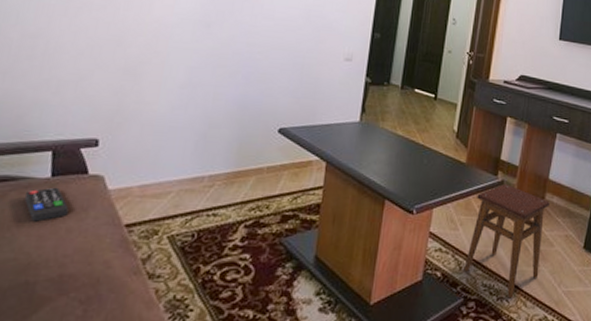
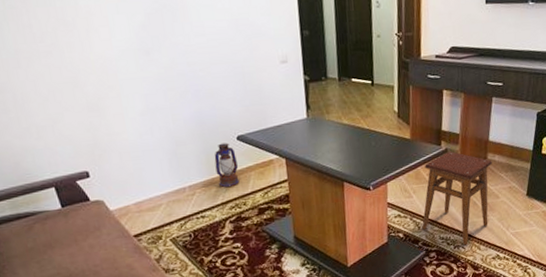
remote control: present [24,187,69,222] -> none [46,215,86,244]
lantern: none [244,133,273,185] -> present [214,143,240,188]

